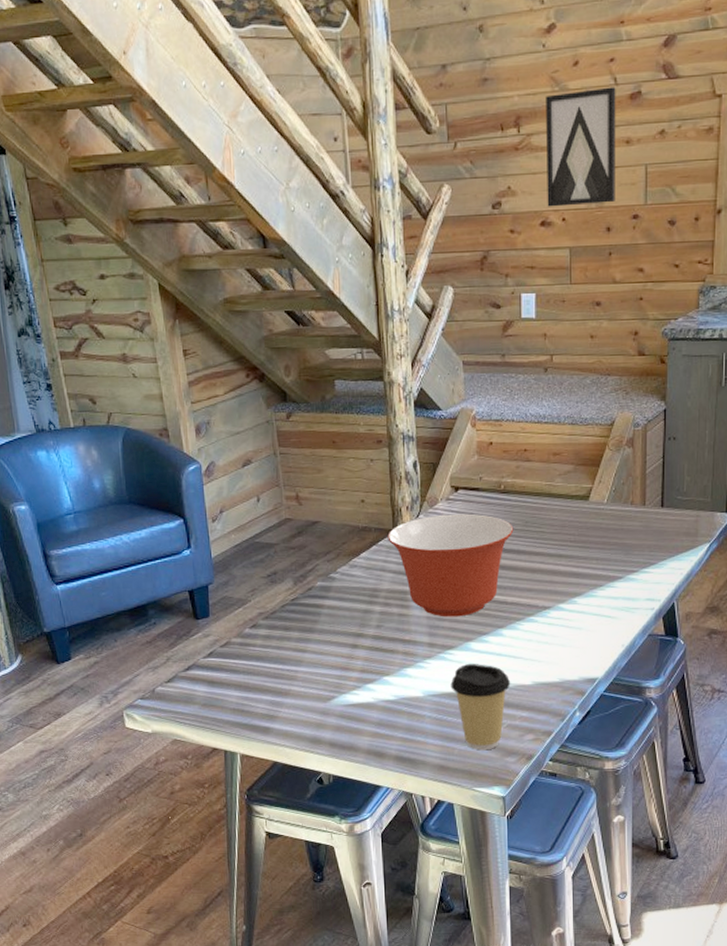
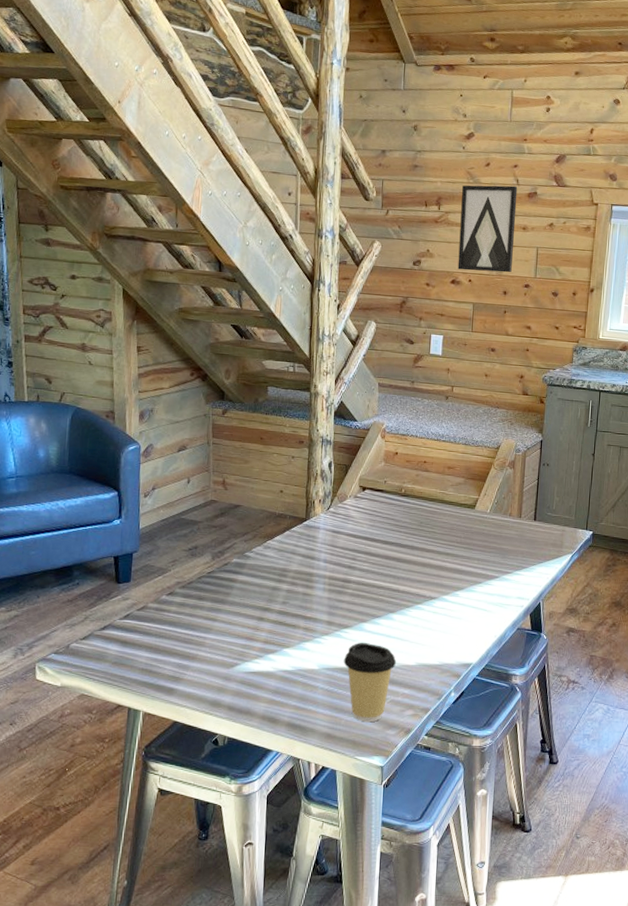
mixing bowl: present [387,513,514,617] -> none [300,509,410,600]

